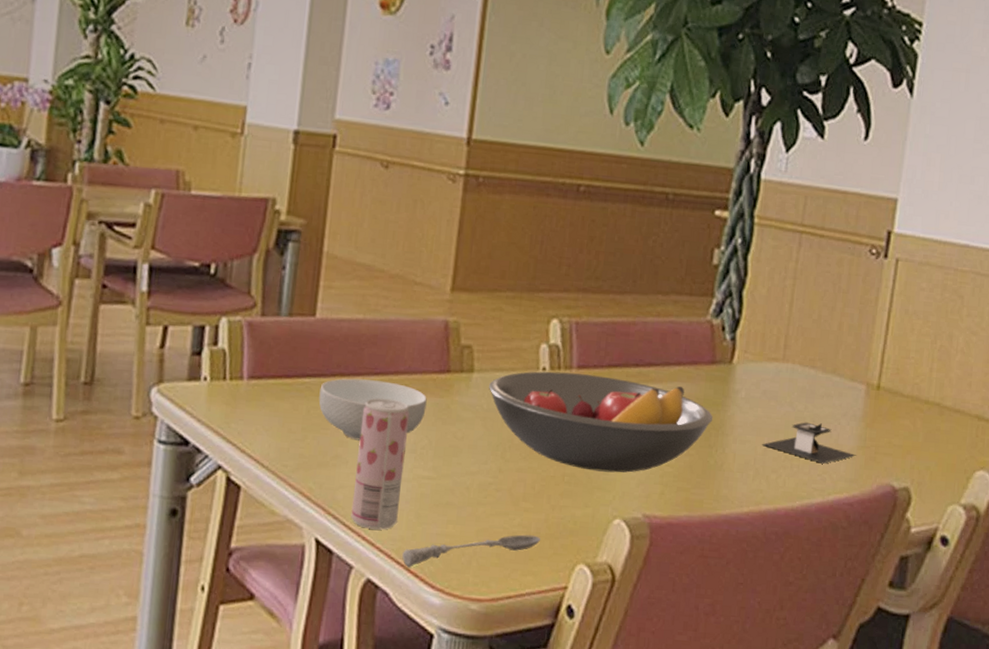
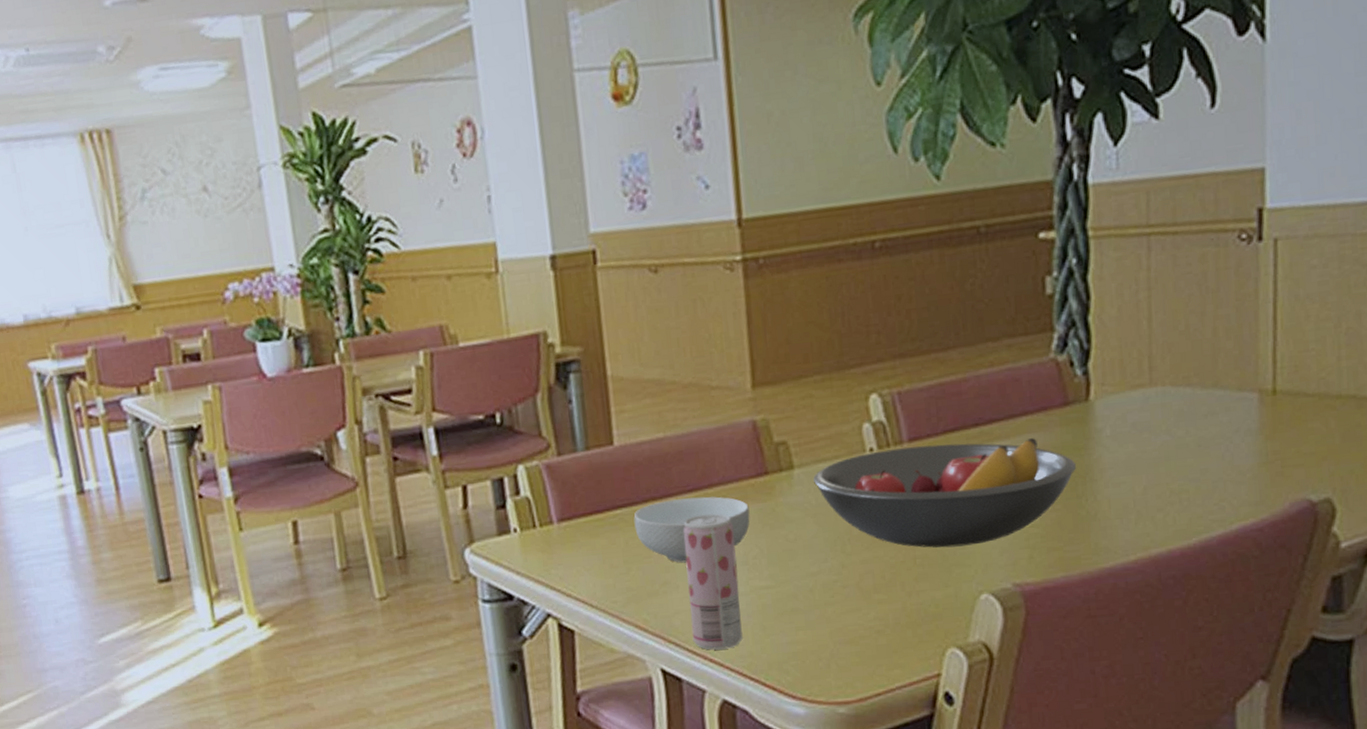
soupspoon: present [402,534,540,568] -> none [755,626,901,682]
architectural model: present [762,422,856,464] -> none [1140,446,1258,491]

